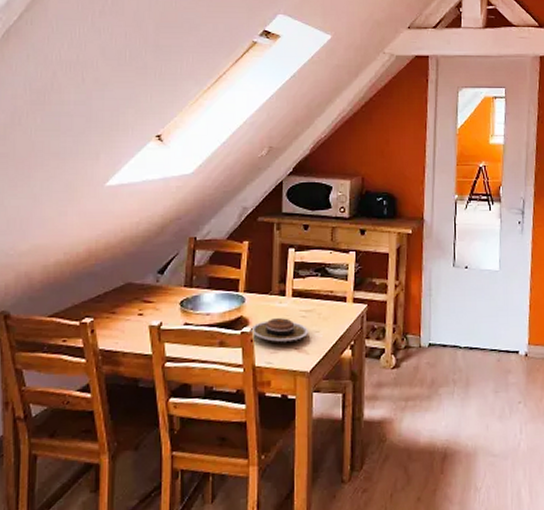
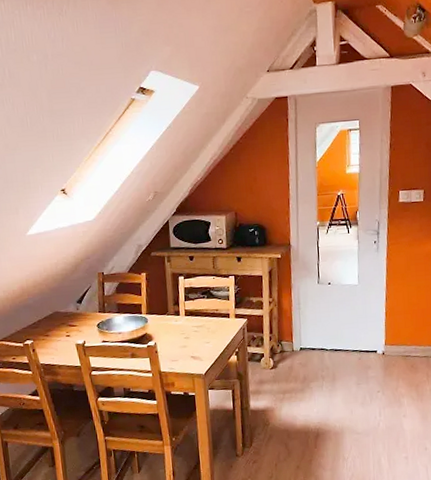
plate: present [251,318,309,342] -> none [155,333,201,352]

